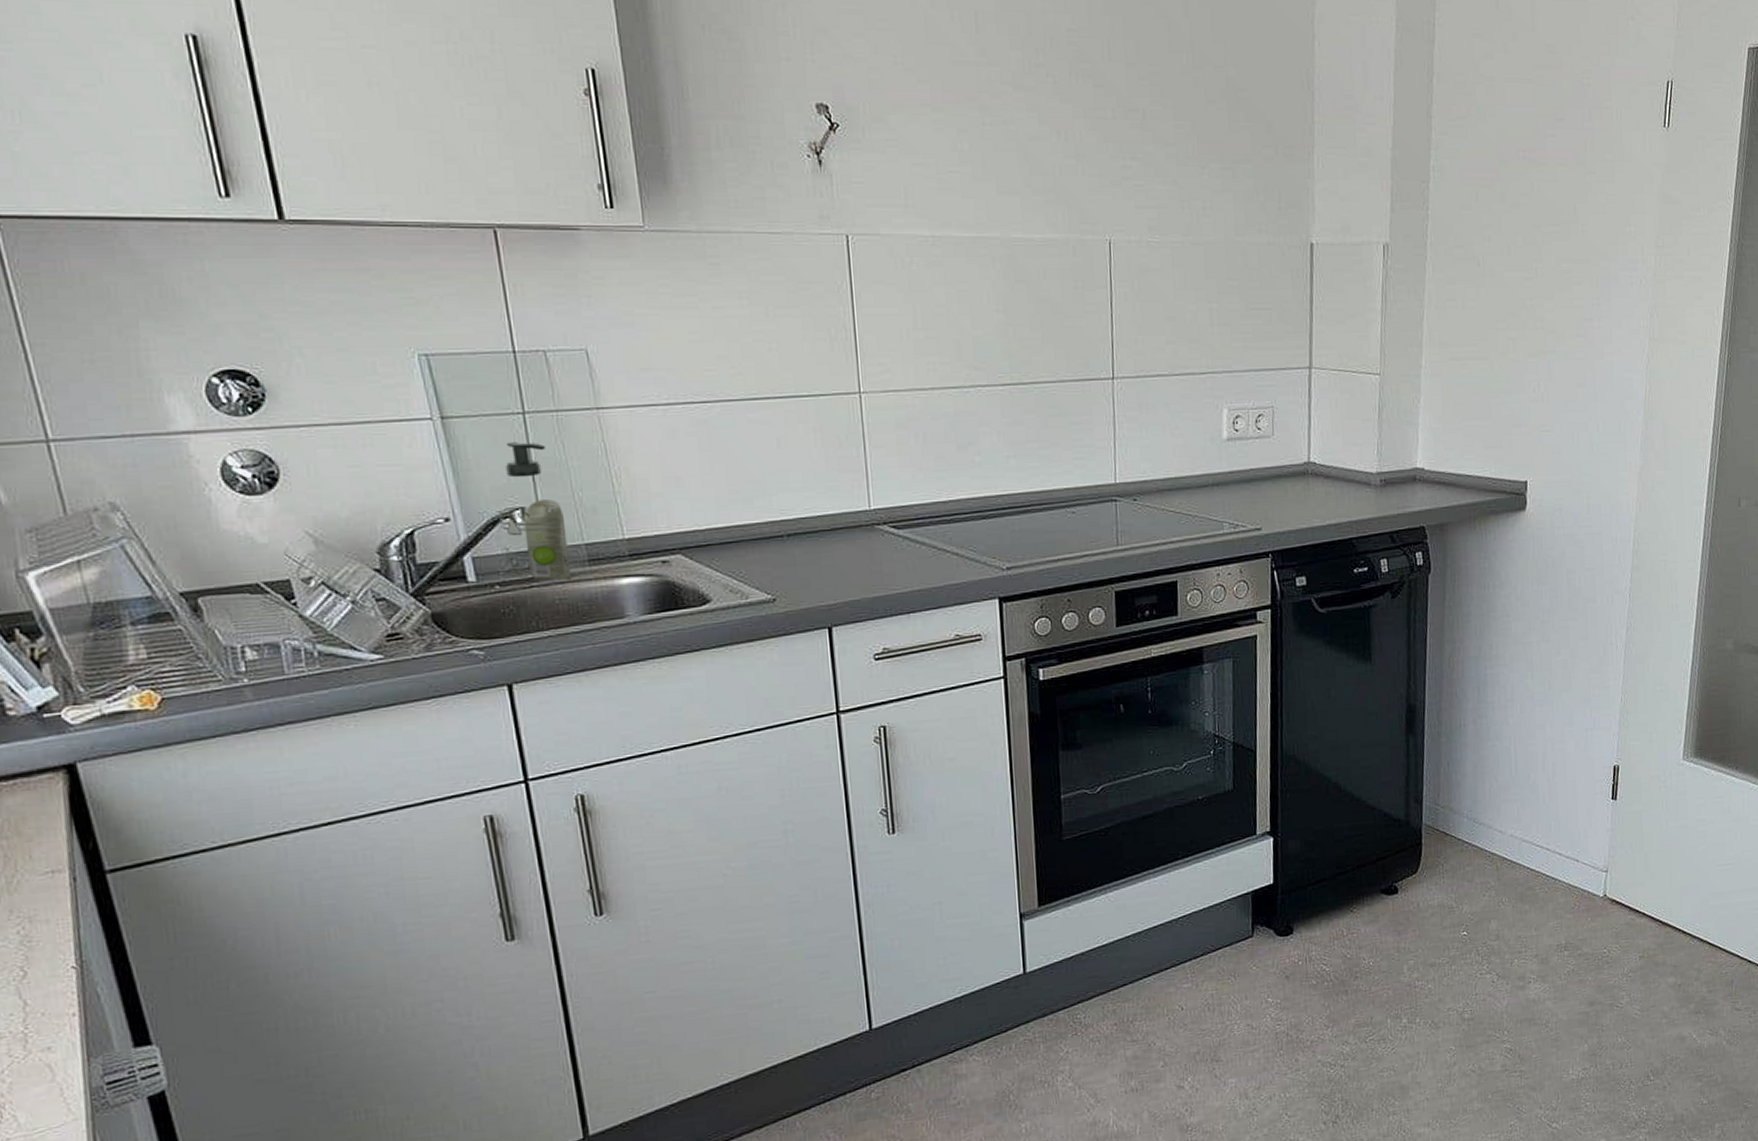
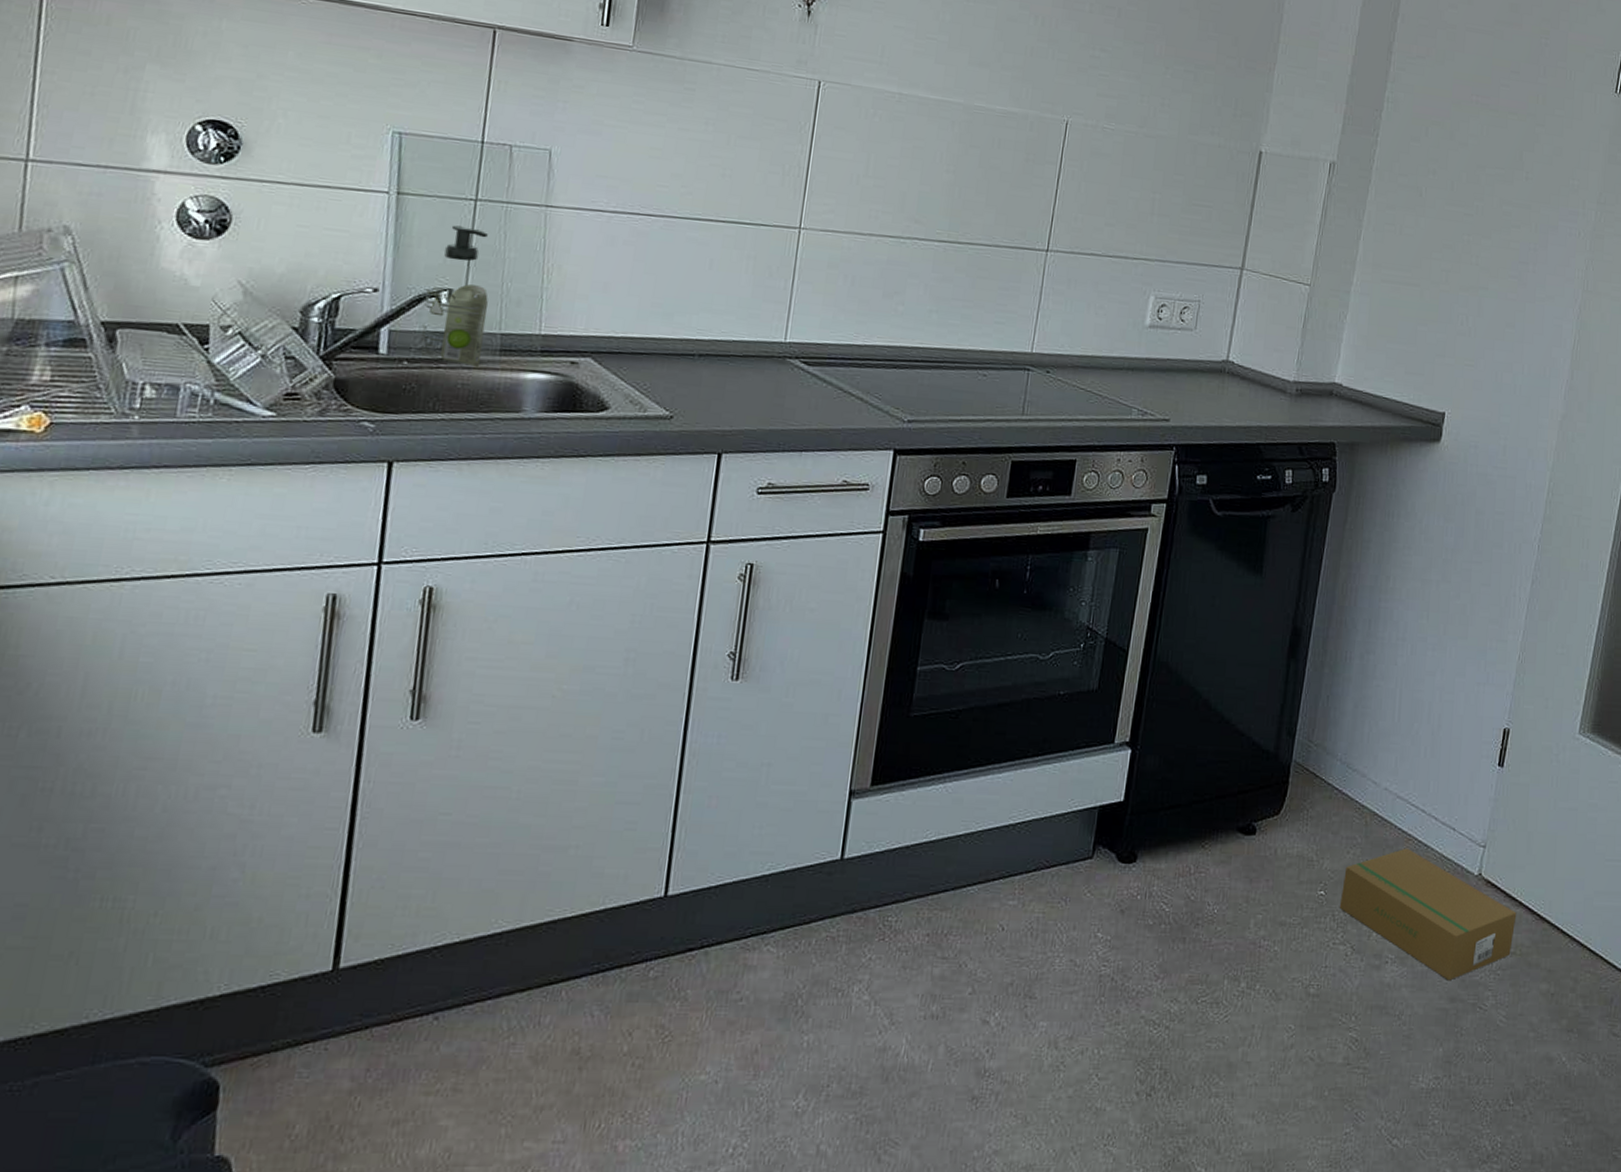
box: none [1482,883,1642,989] -> present [1339,848,1517,981]

